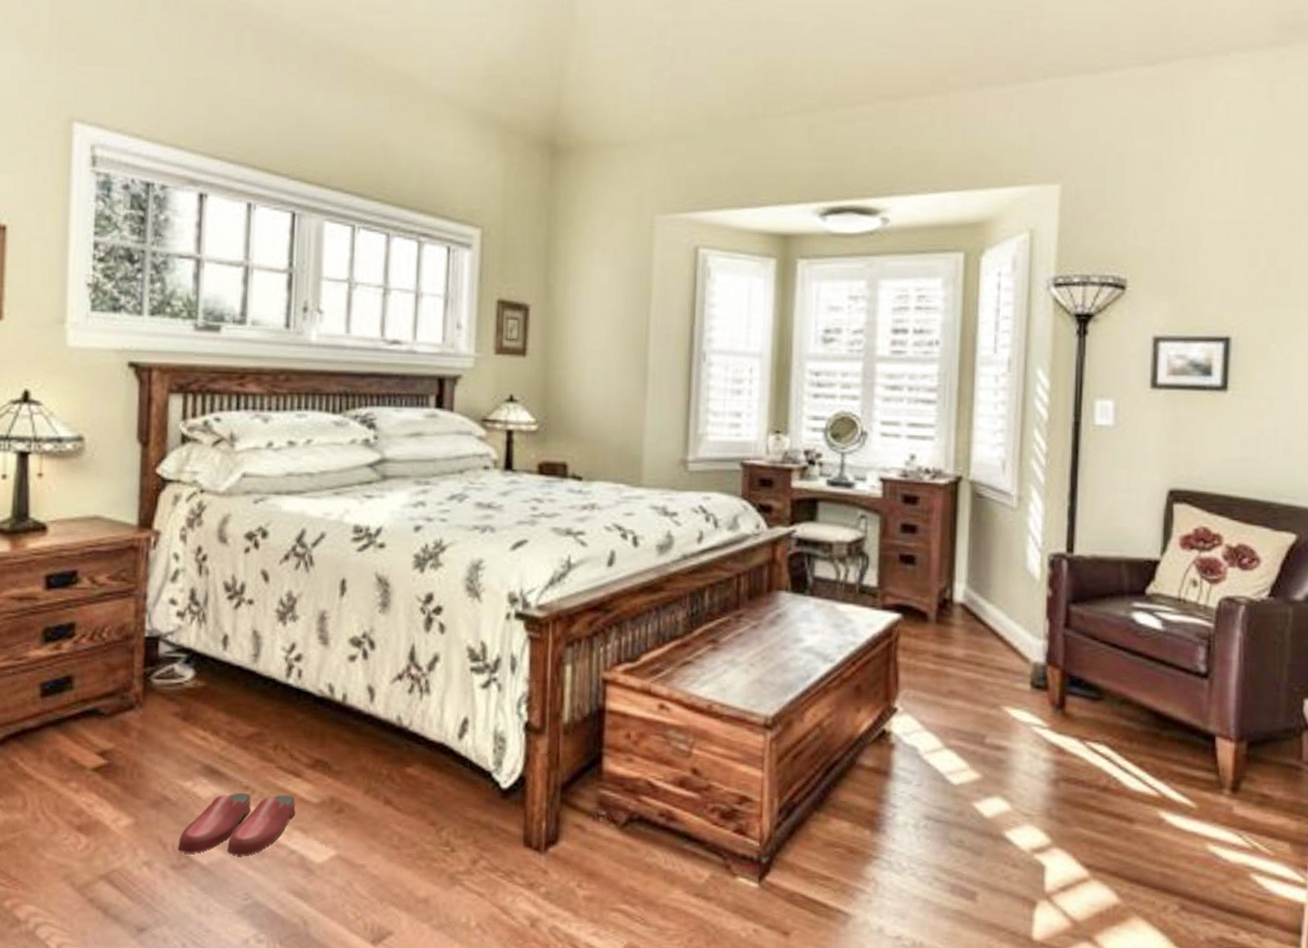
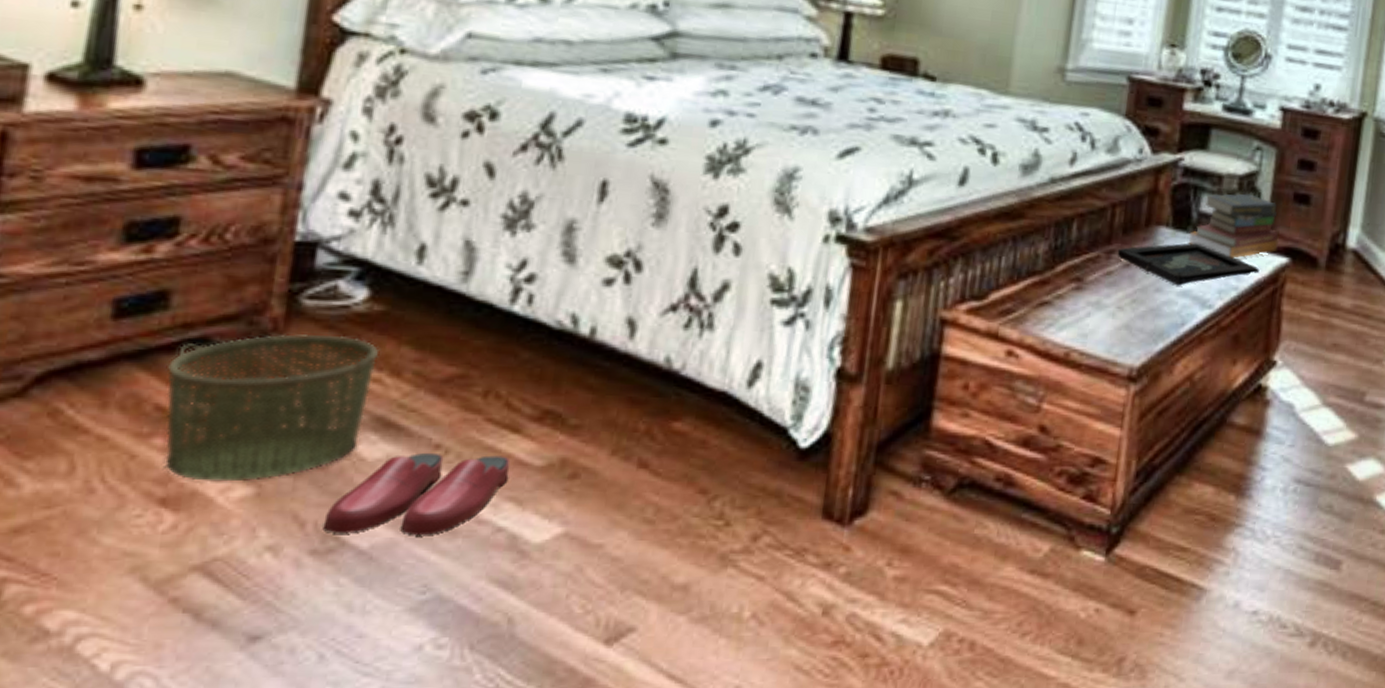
basket: none [74,704,204,815] -> present [165,333,380,482]
decorative tray: none [745,604,874,643] -> present [1117,242,1260,286]
books: none [806,558,889,617] -> present [1188,193,1278,258]

